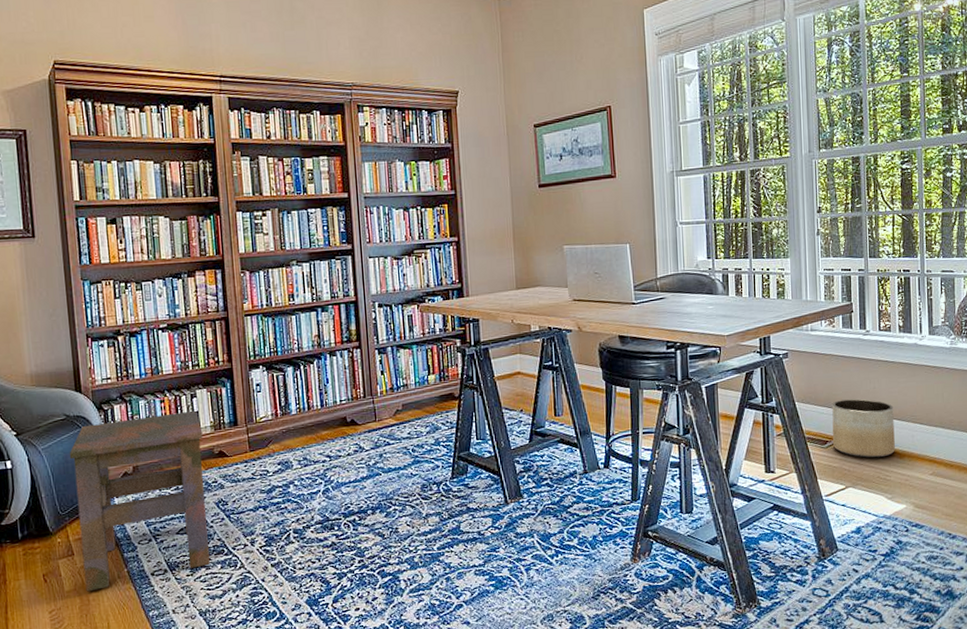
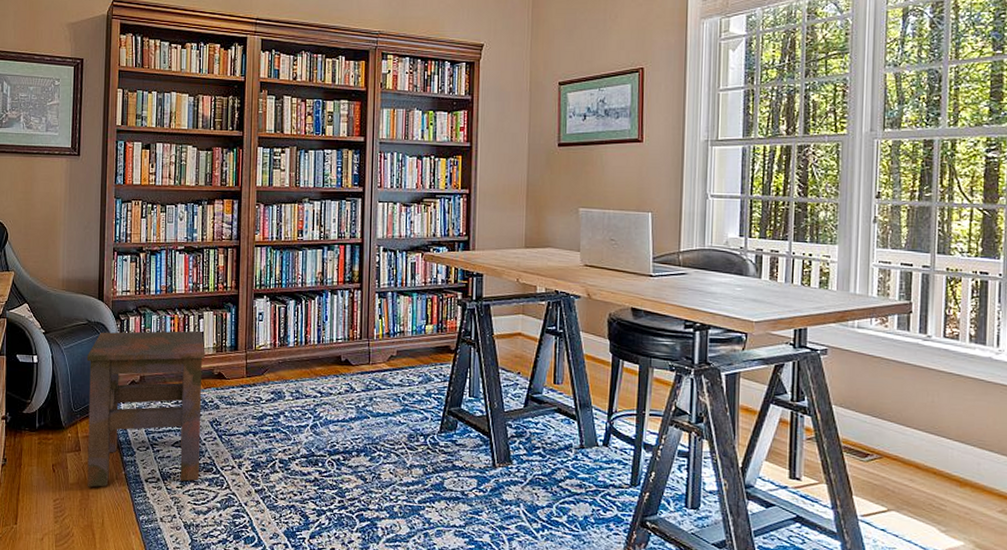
planter: present [832,399,895,458] -> none [874,410,956,483]

